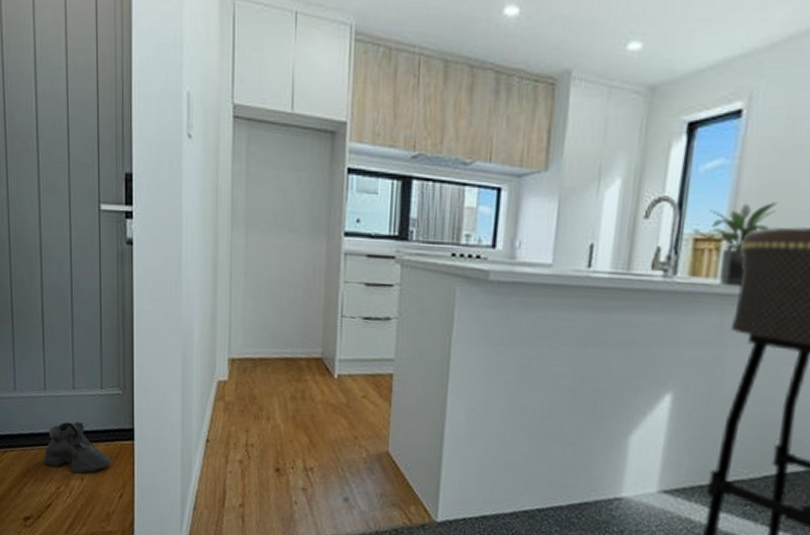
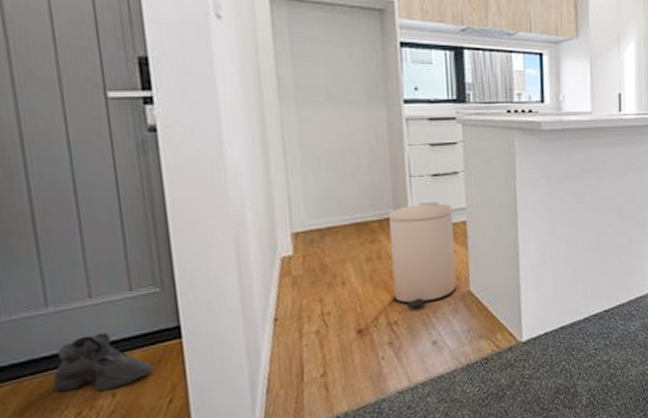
pedal bin: none [313,345,381,458] -> present [388,201,456,308]

